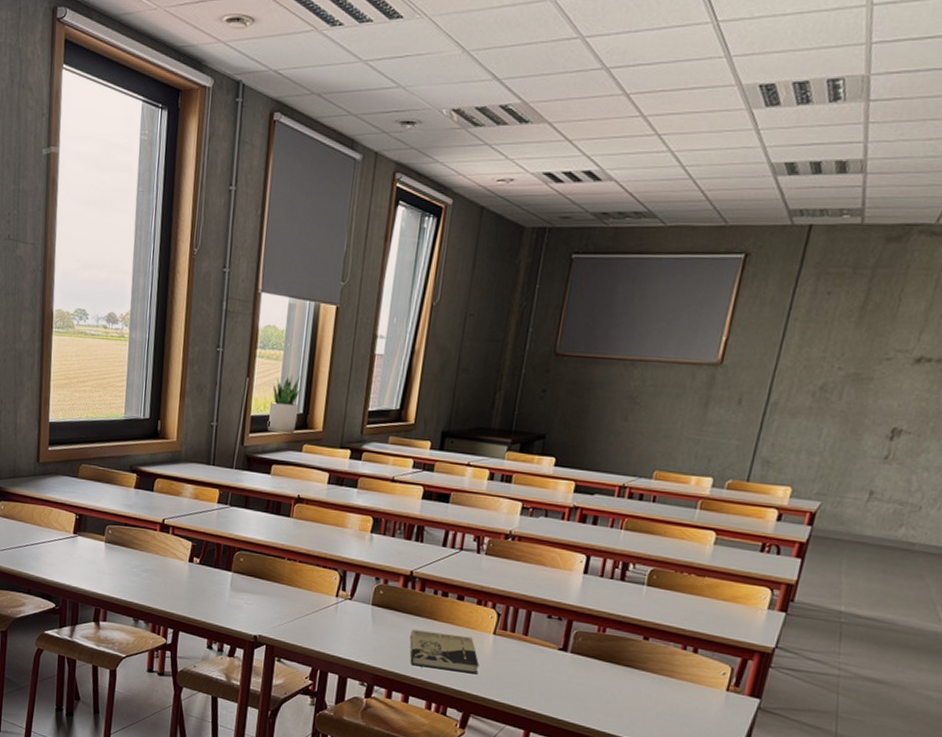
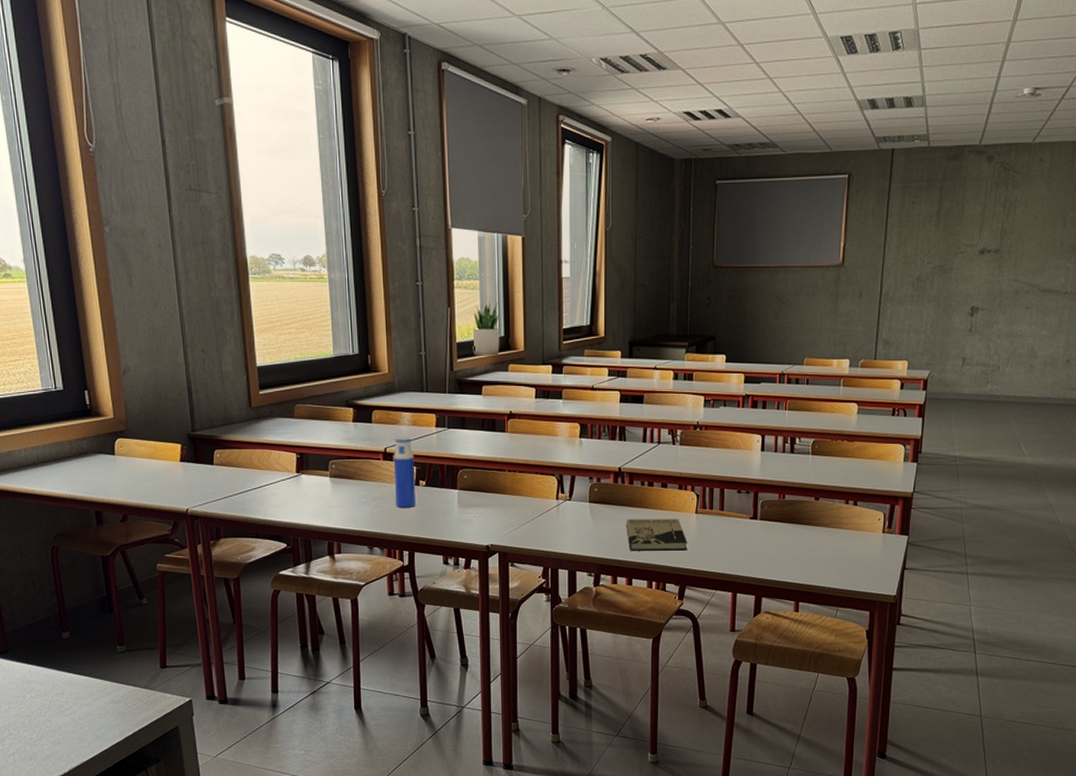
water bottle: none [166,509,192,585] -> present [393,437,417,508]

